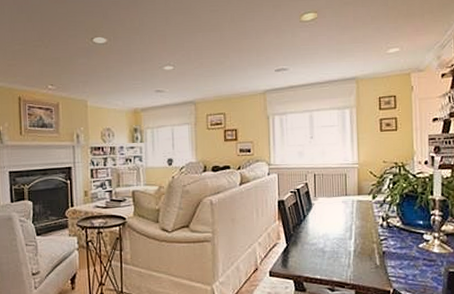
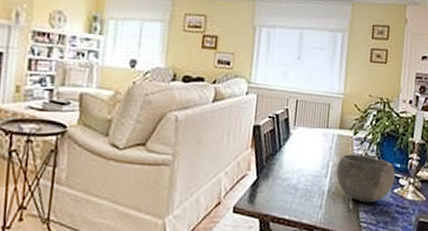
bowl: none [359,216,419,259] -> present [336,154,396,203]

